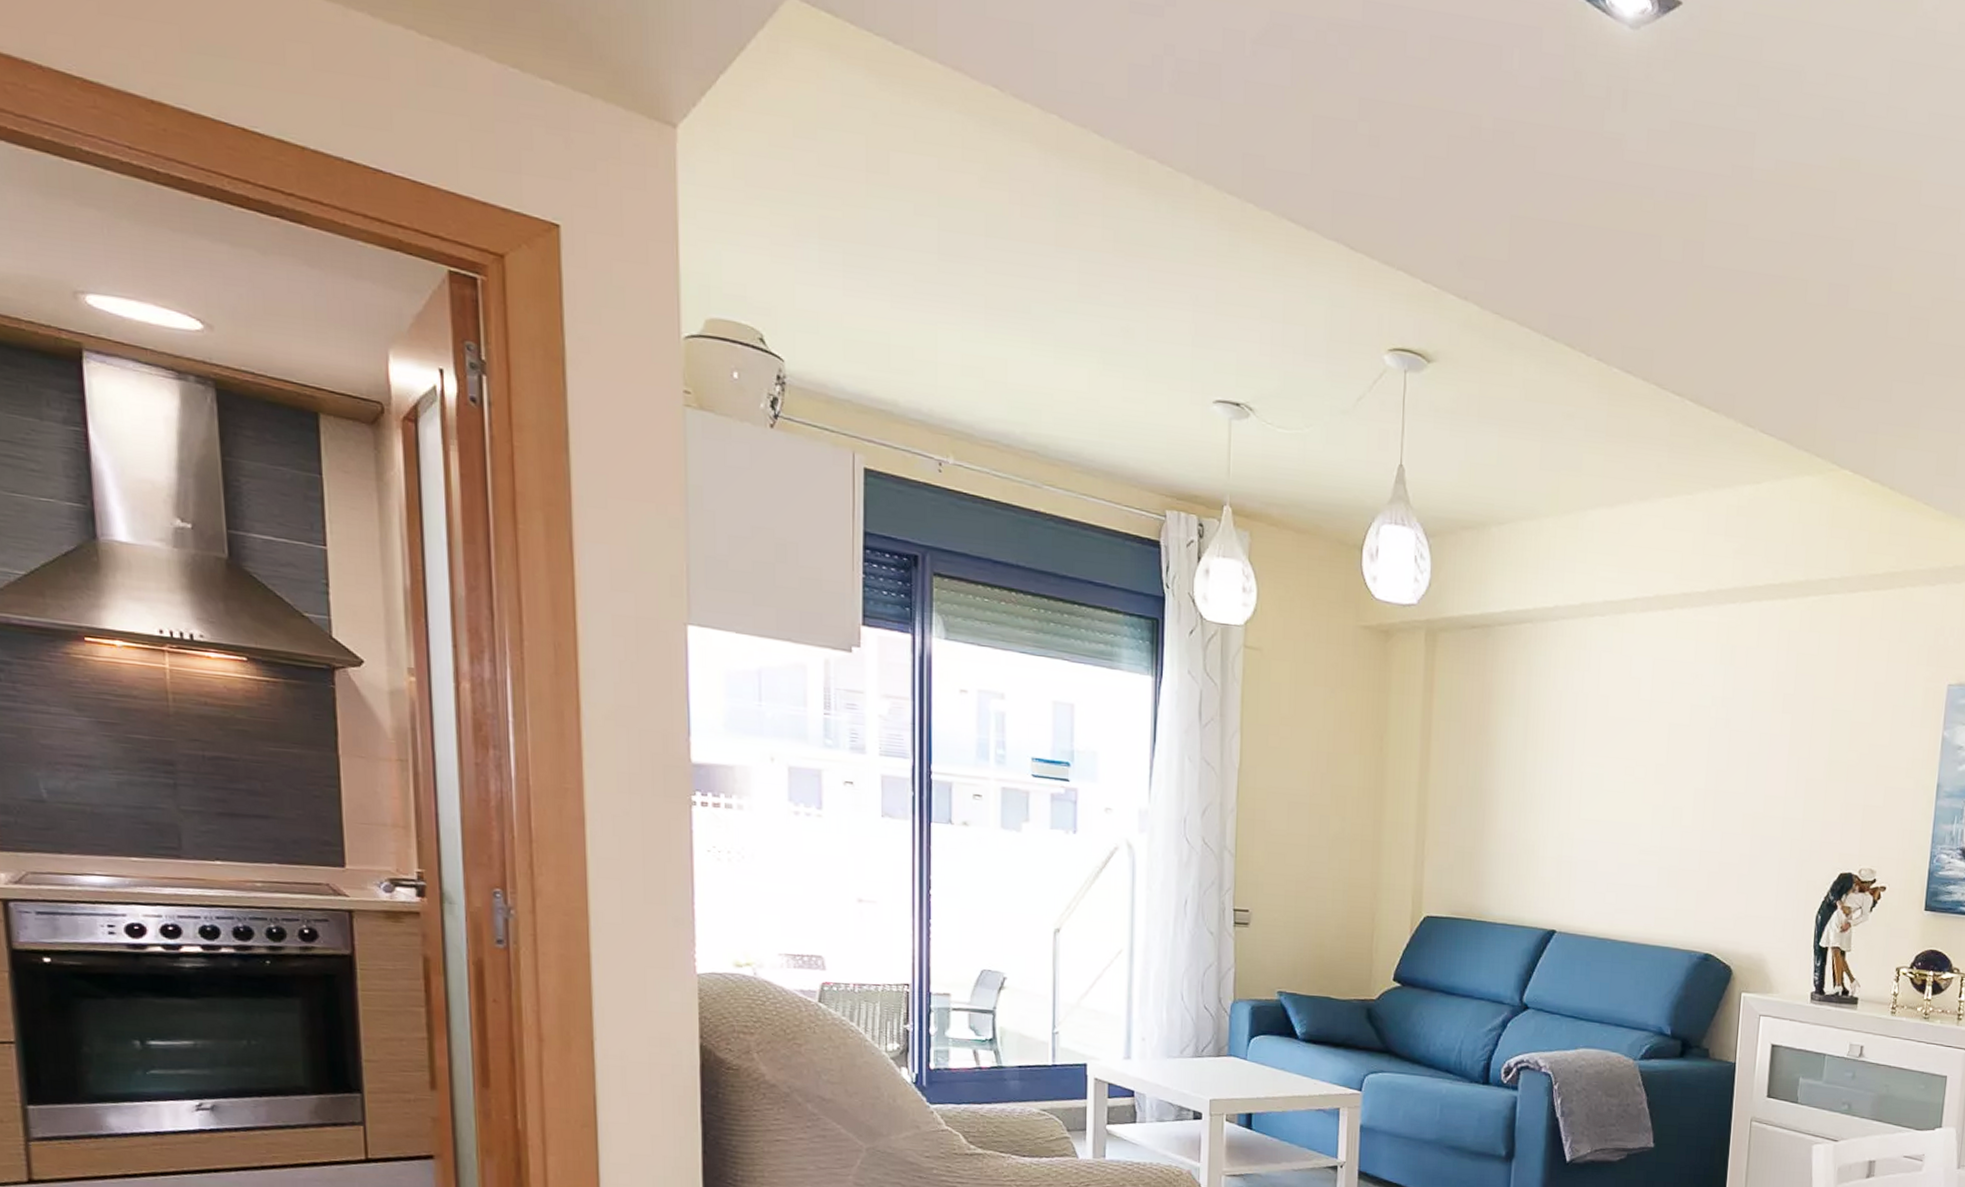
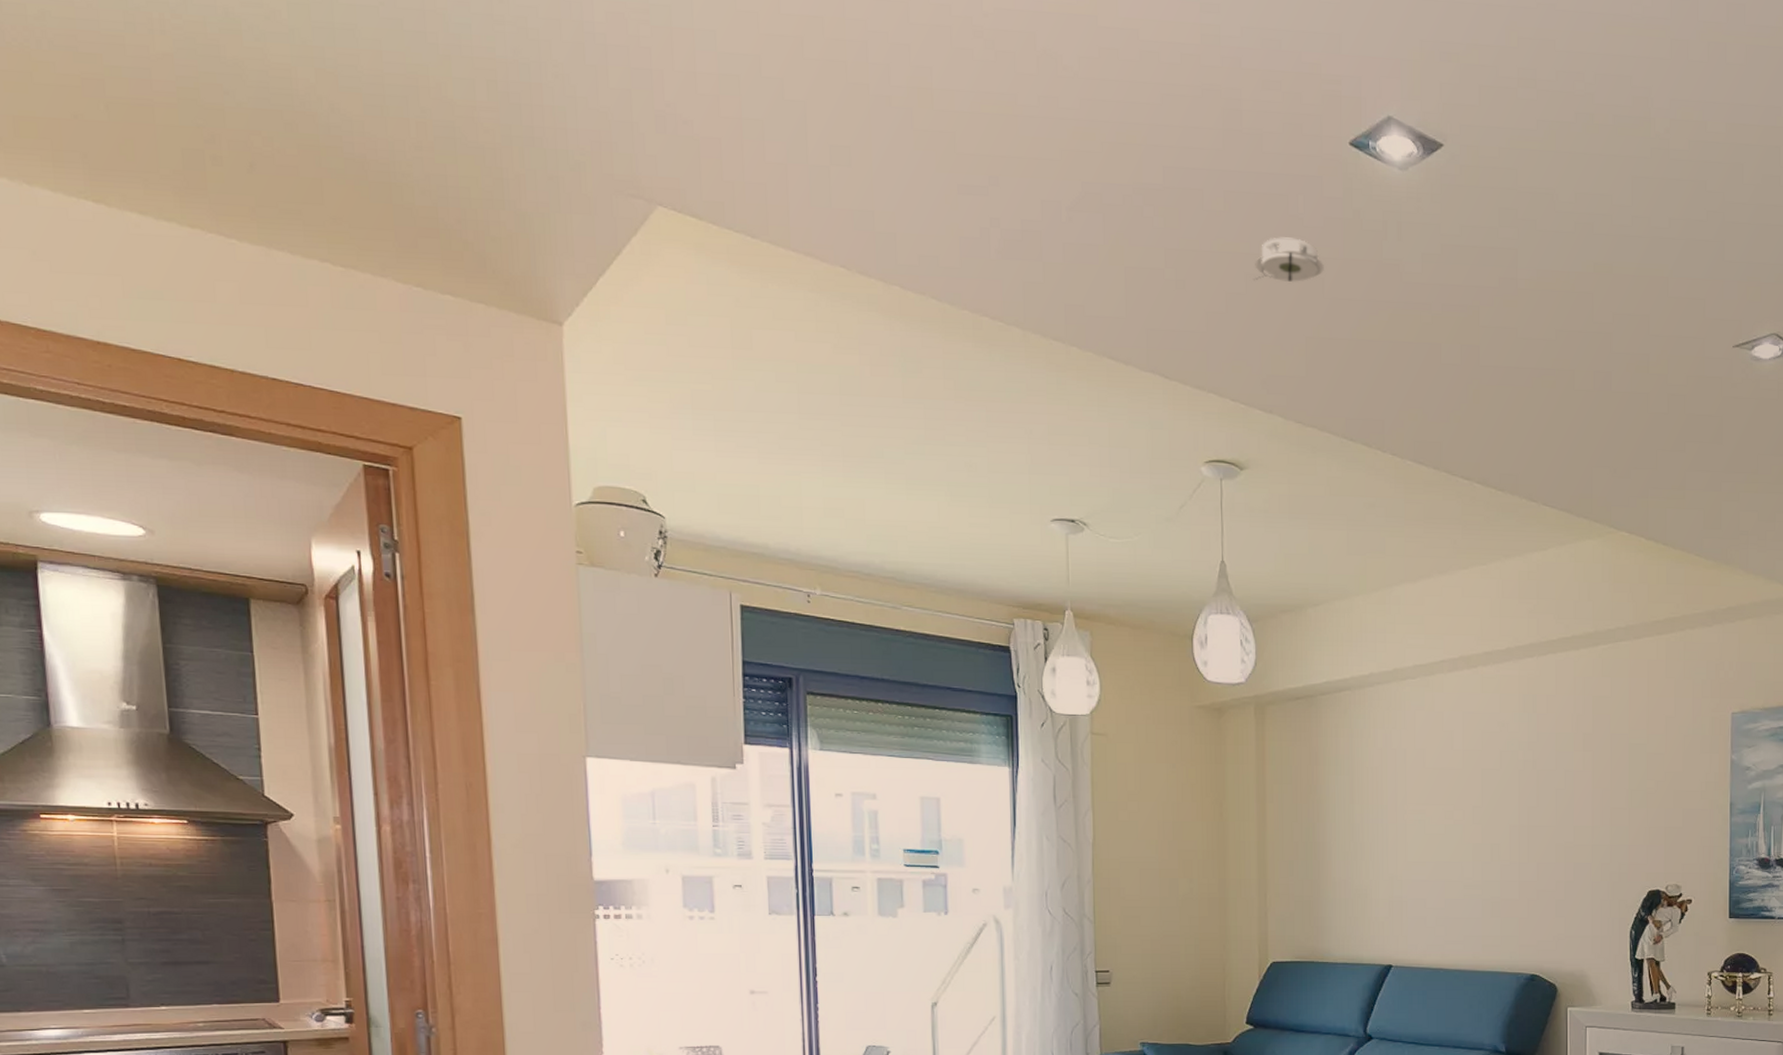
smoke detector: none [1456,95,1537,150] -> present [1253,237,1324,282]

